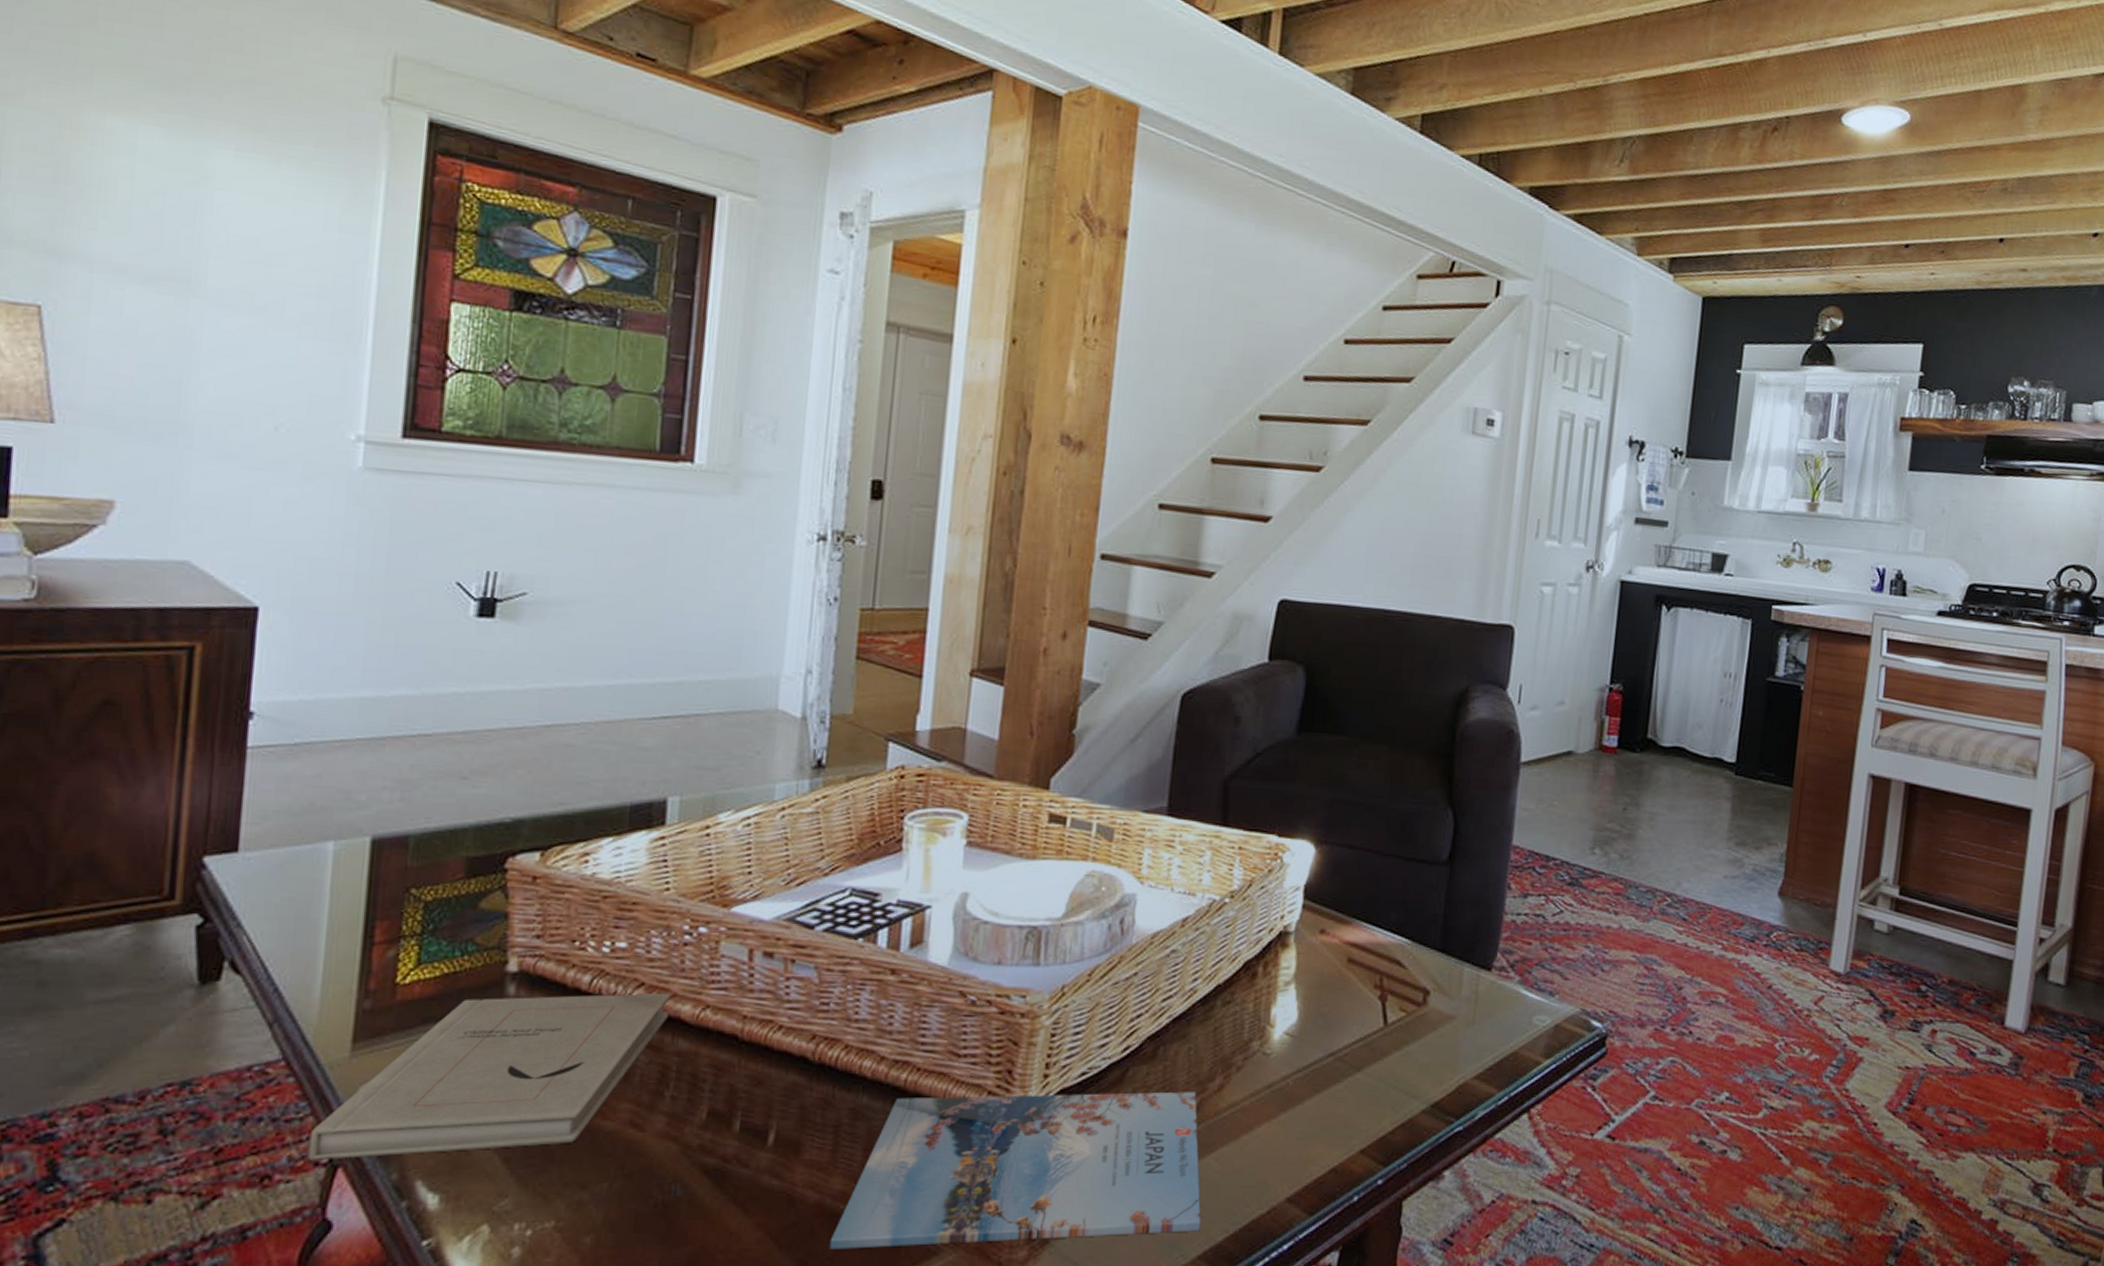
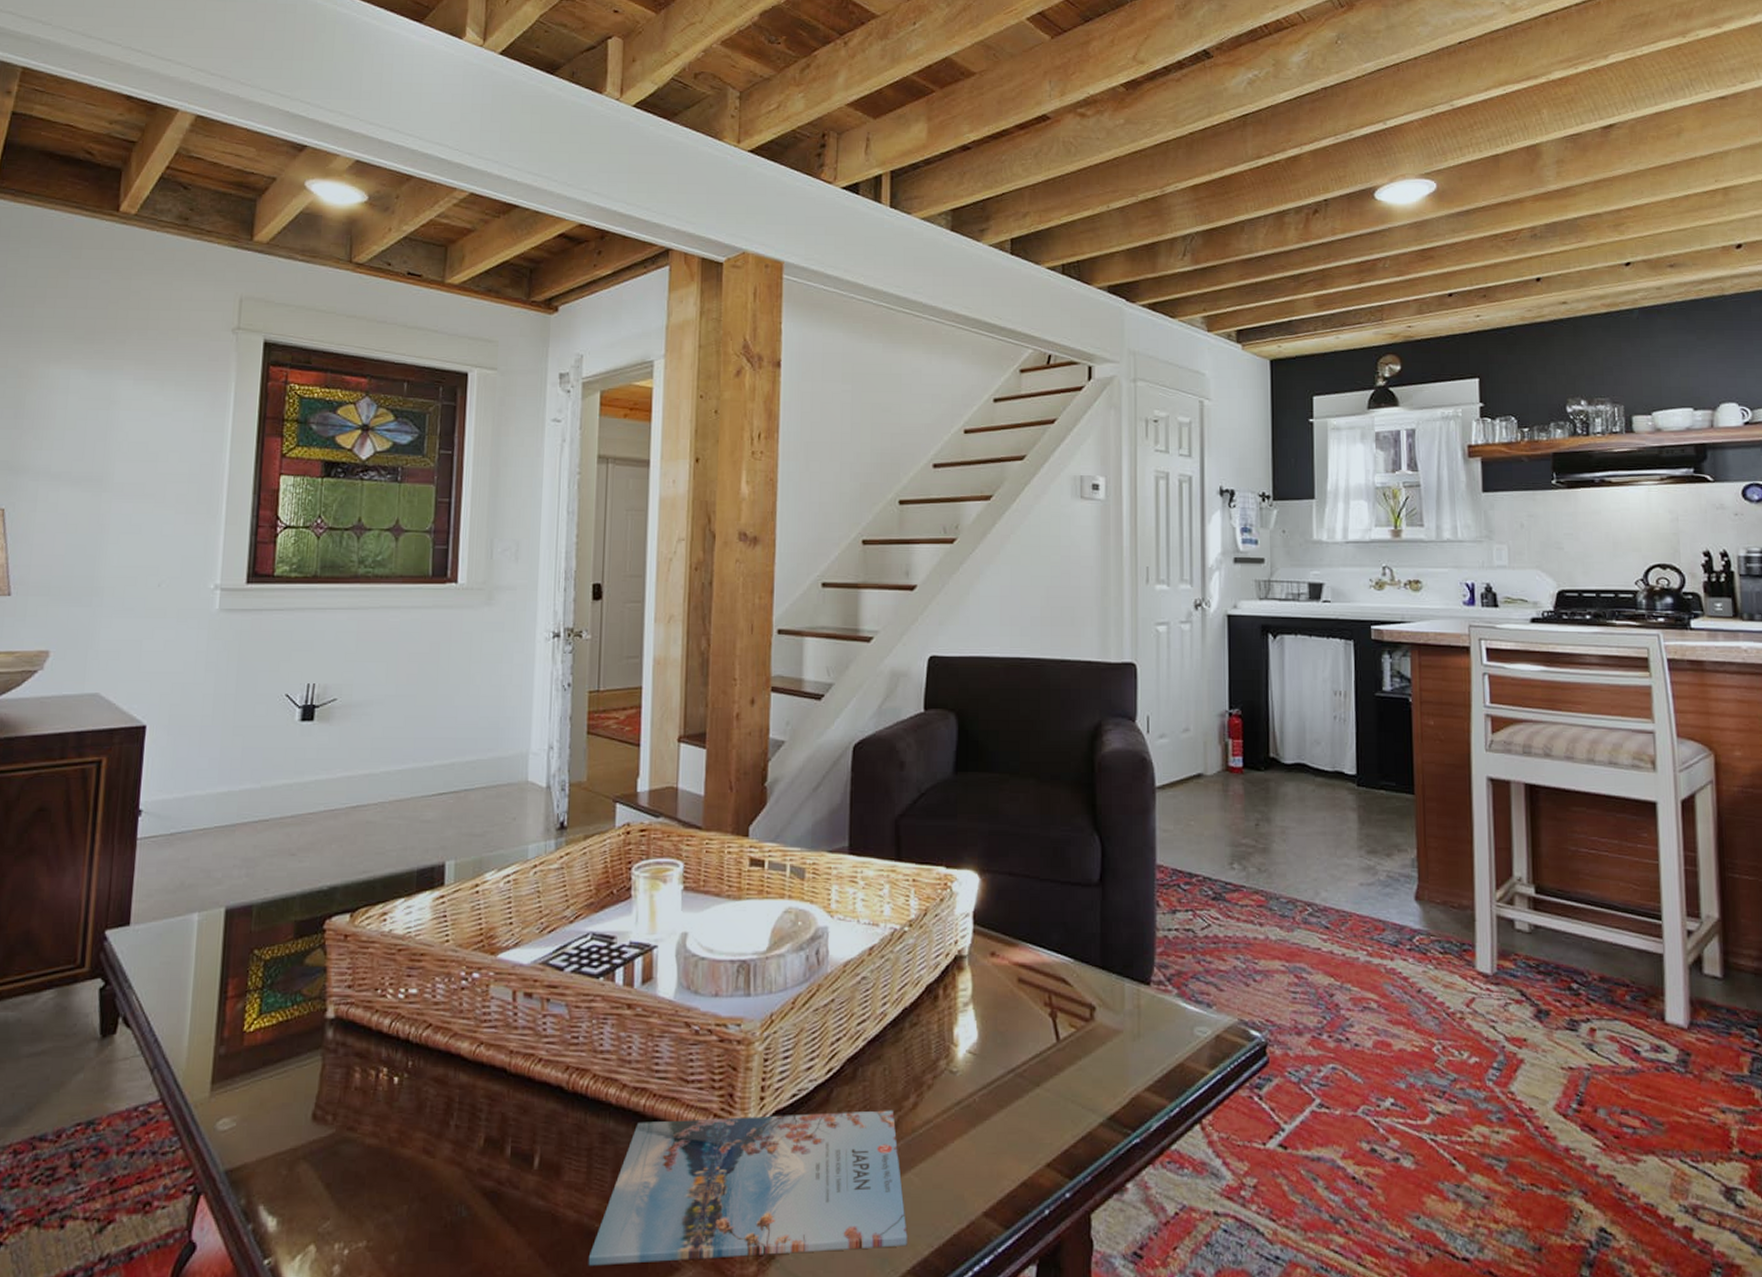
book: present [308,992,671,1160] -> none [178,1032,452,1188]

